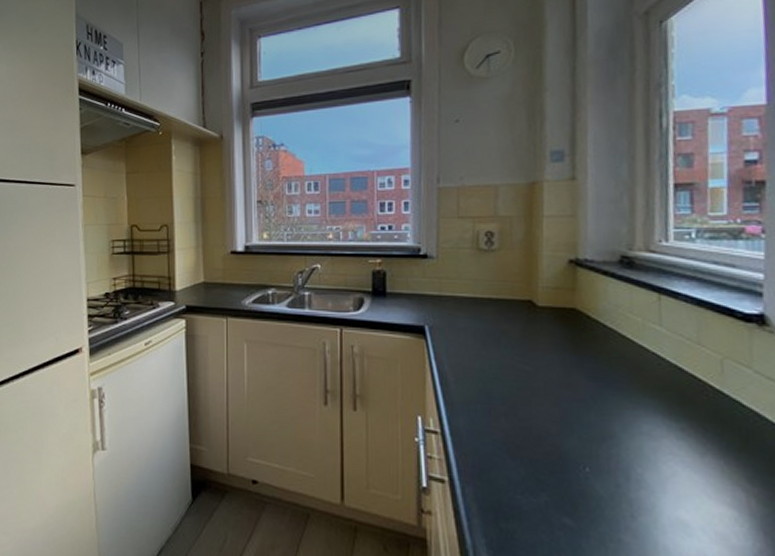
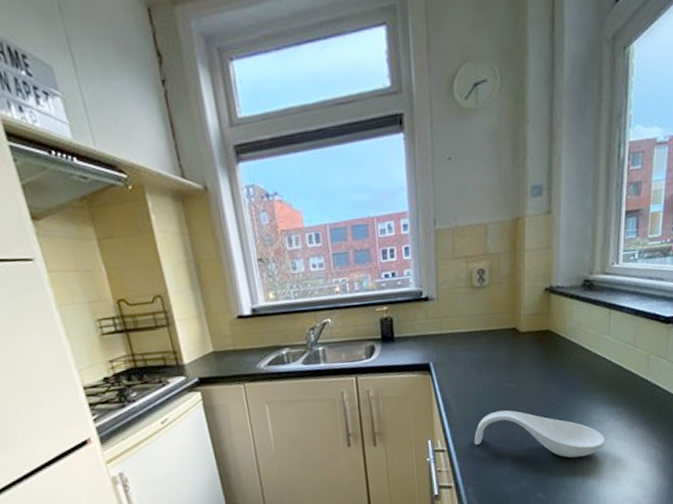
spoon rest: none [475,396,664,481] -> present [473,410,606,458]

